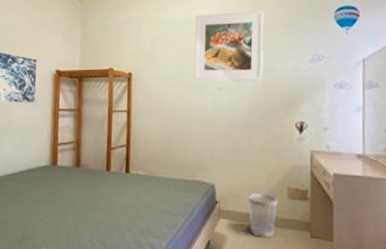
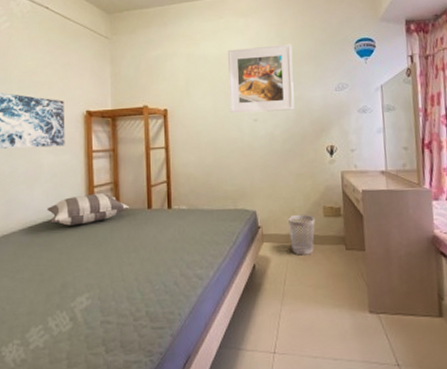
pillow: none [14,150,90,180] -> present [46,192,130,226]

